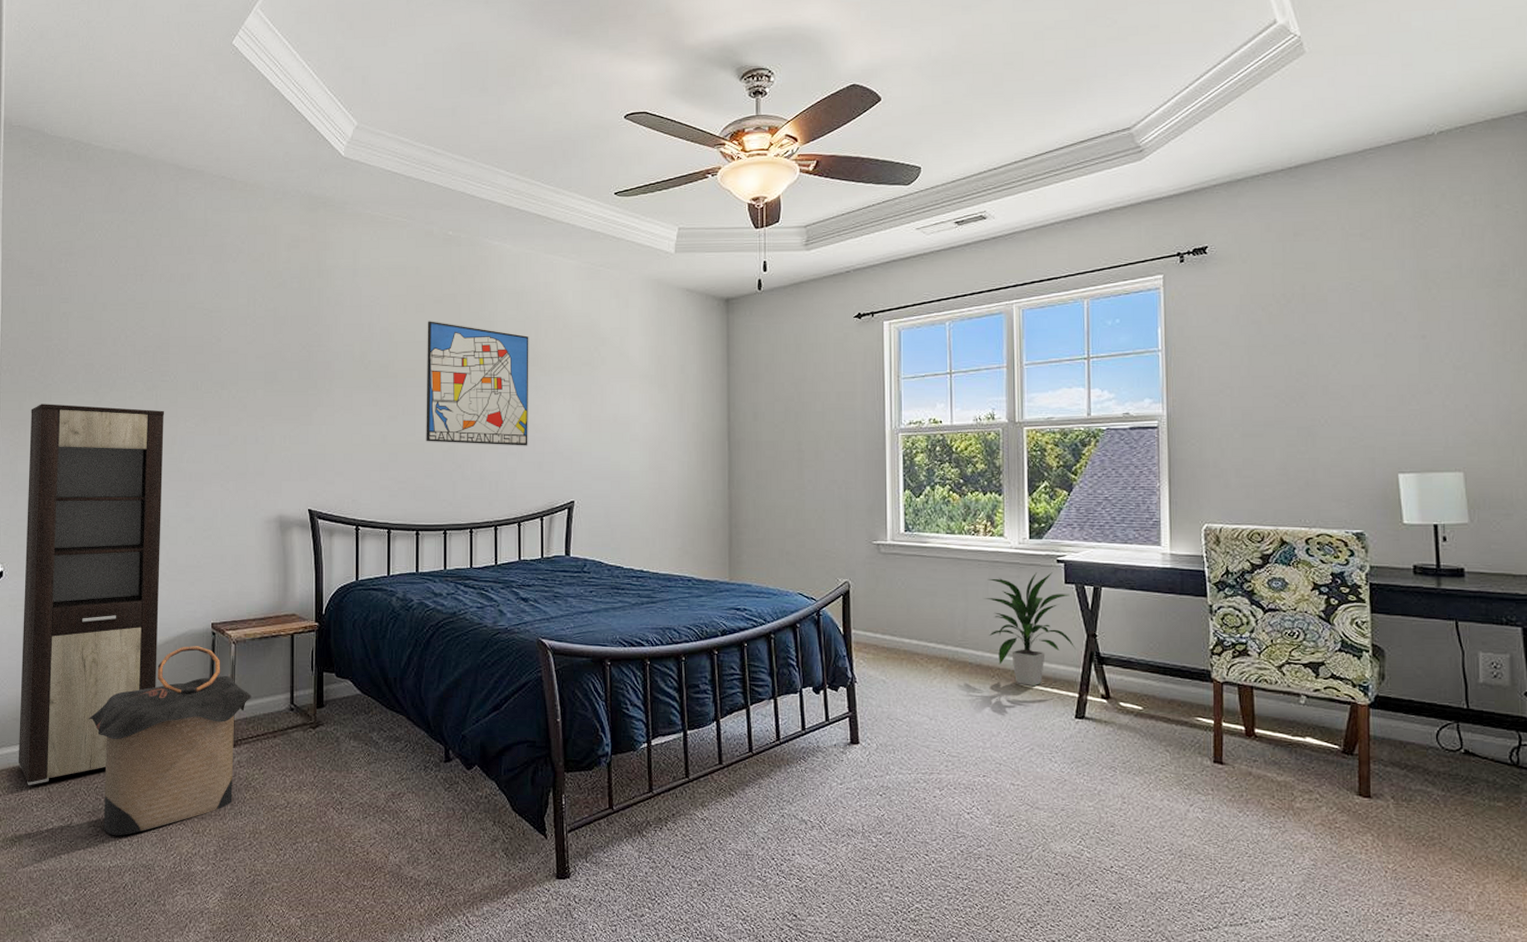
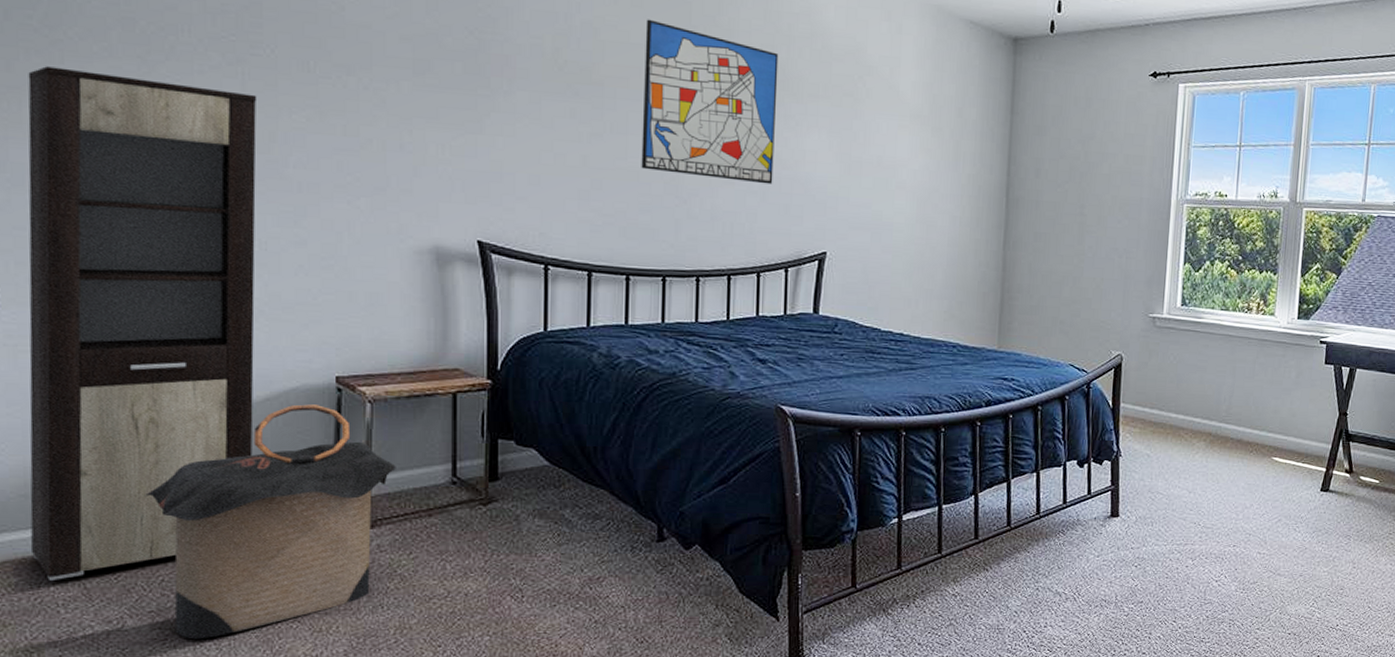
indoor plant: present [984,572,1076,686] -> none [1250,352,1328,461]

